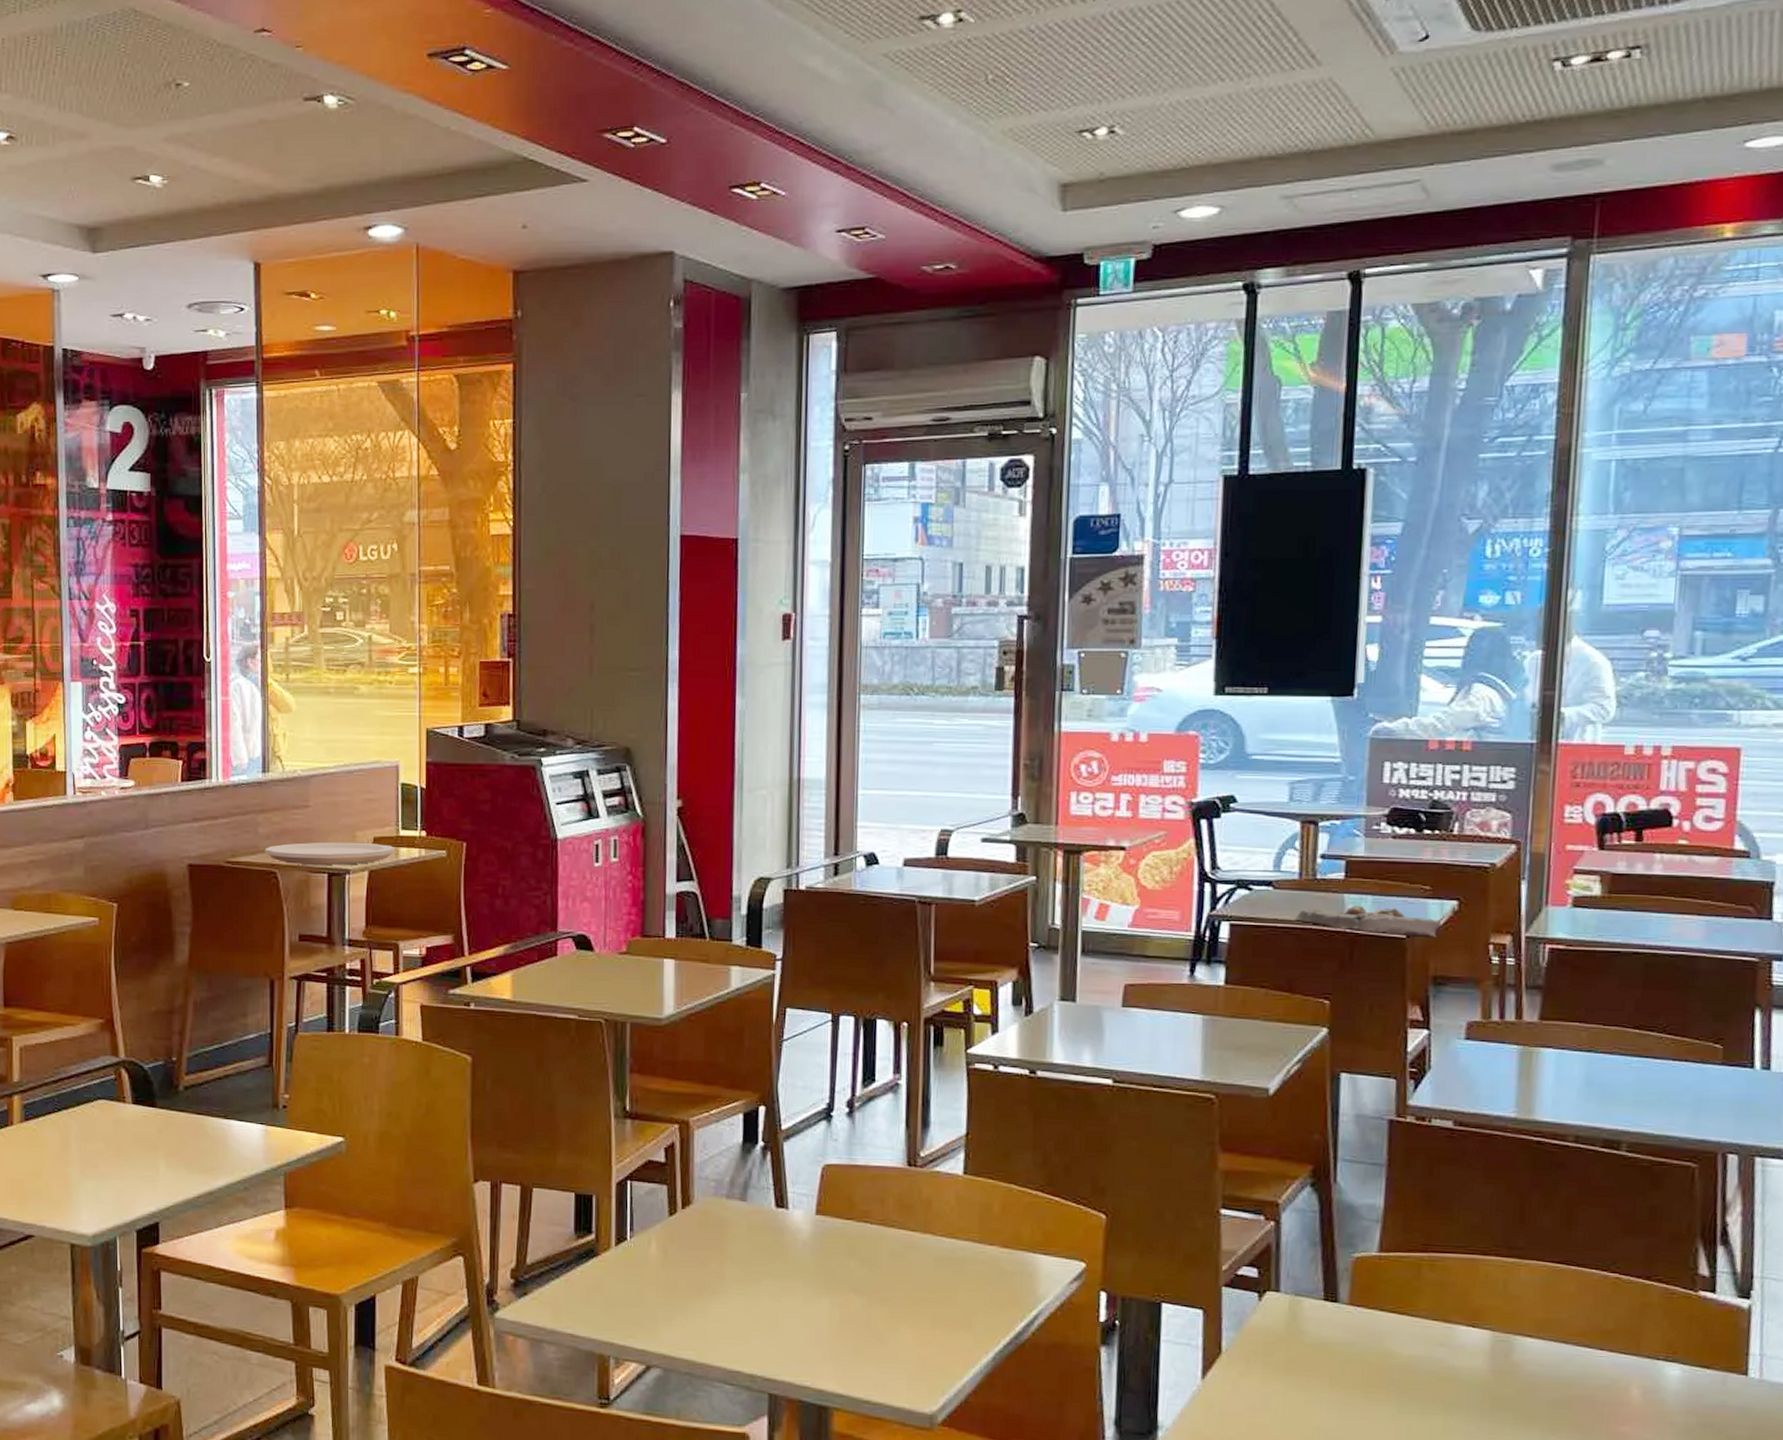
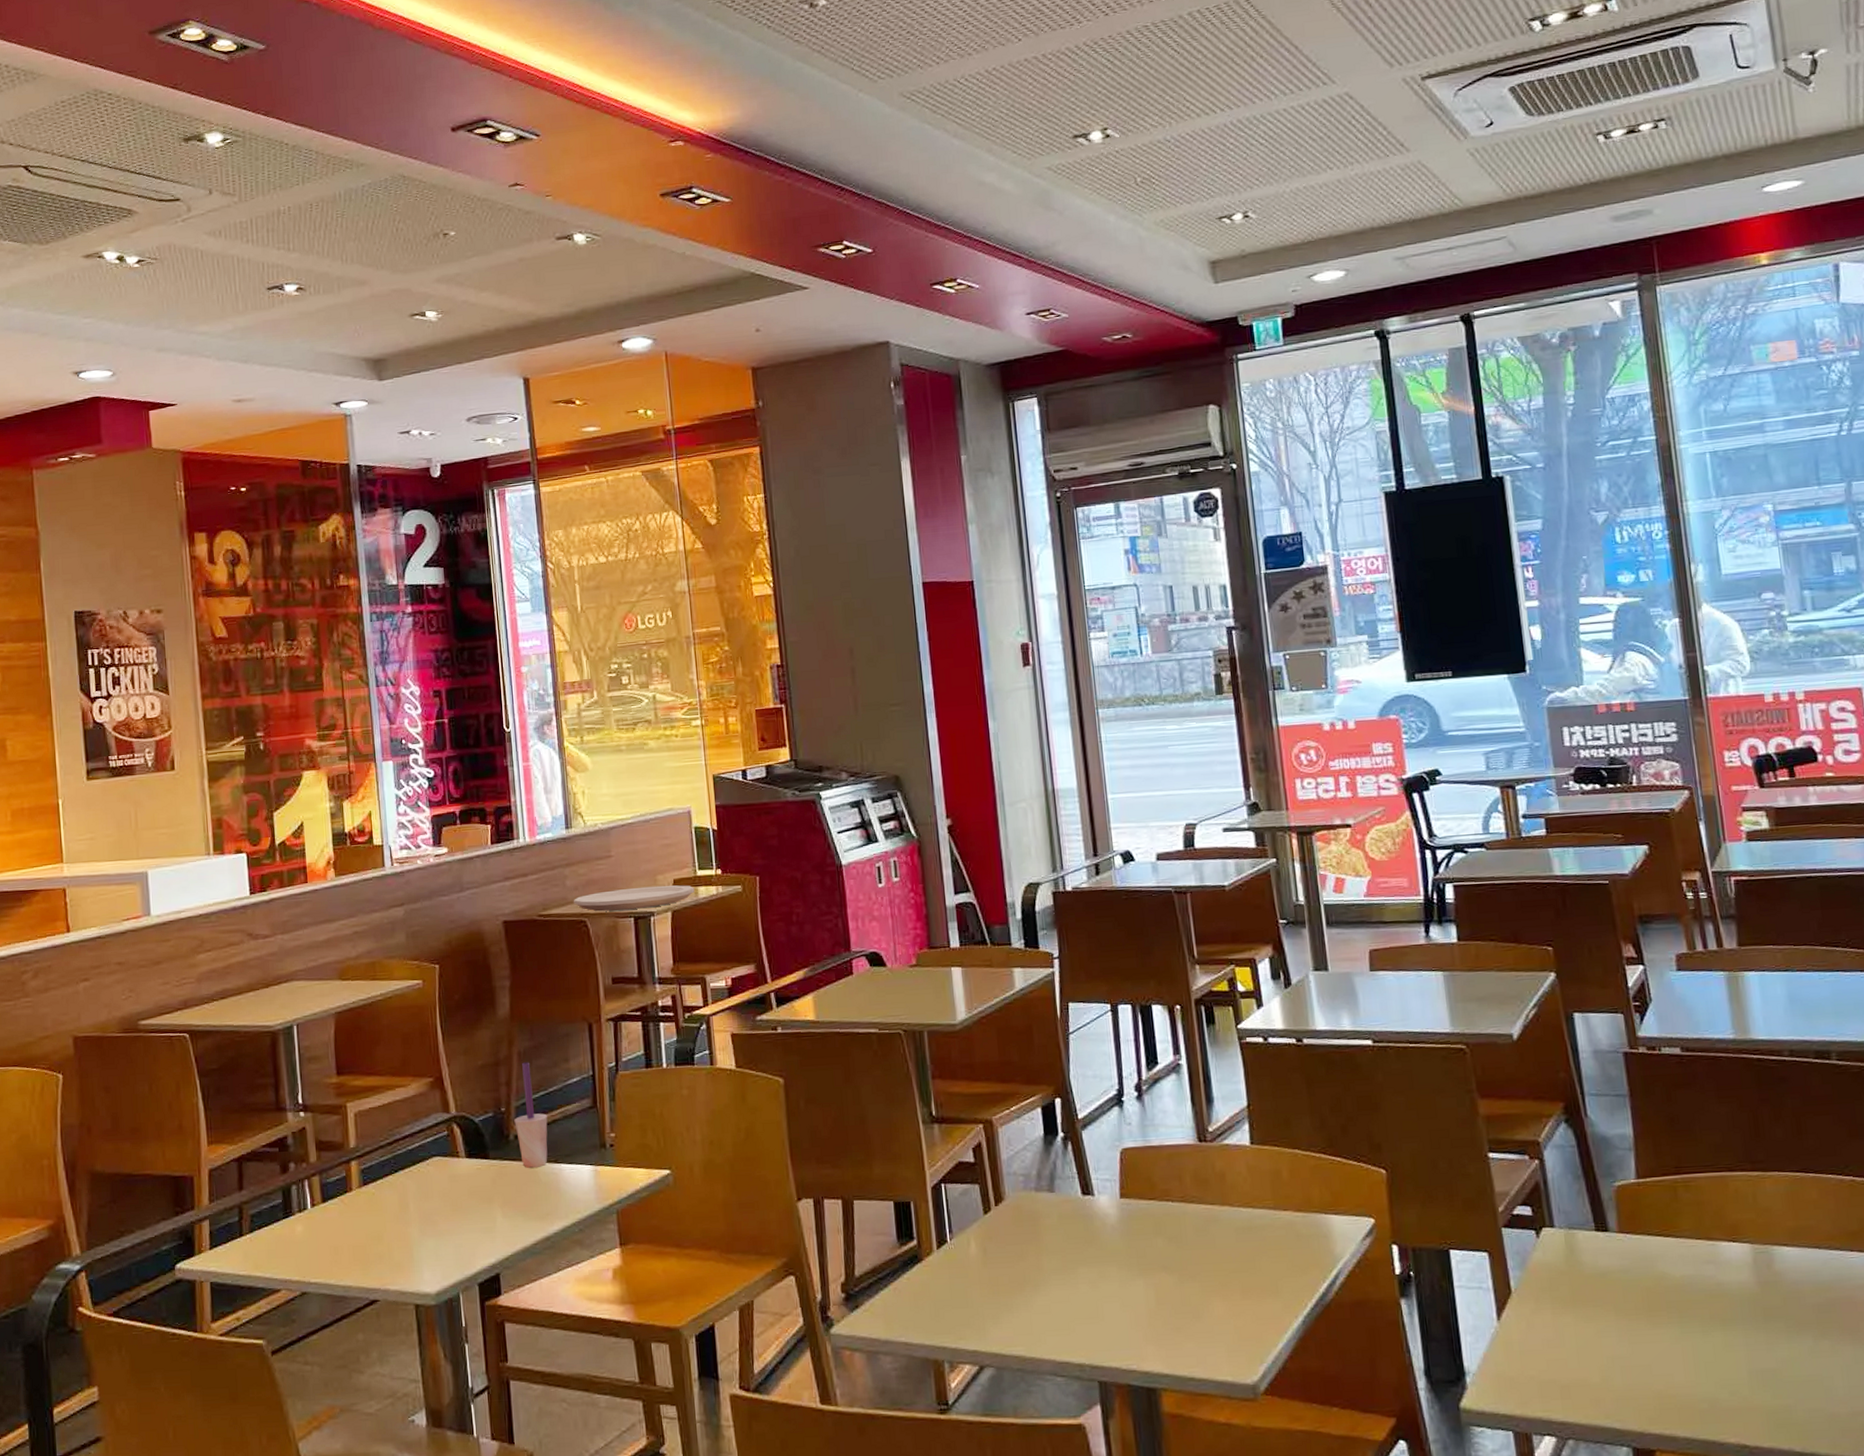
beverage cup: none [185,1013,220,1122] -> present [514,1062,548,1169]
takeout container: present [1295,905,1439,937] -> none [1509,856,1636,883]

